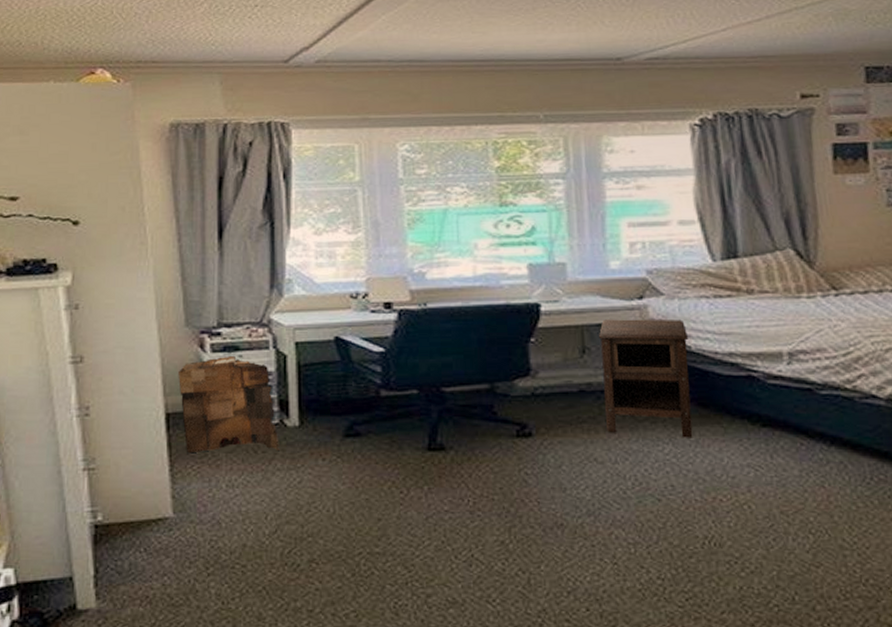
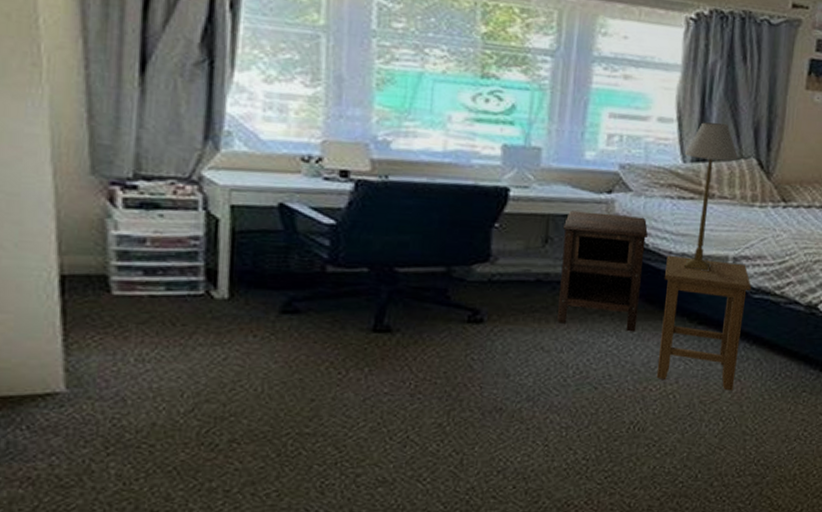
cardboard box: present [178,355,279,454] -> none [79,214,204,324]
table lamp: none [712,218,773,369] -> present [684,122,739,271]
stool: none [713,355,818,499] -> present [656,255,751,391]

